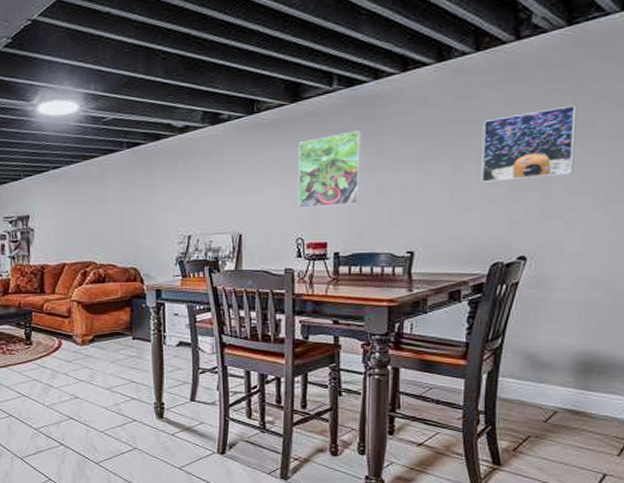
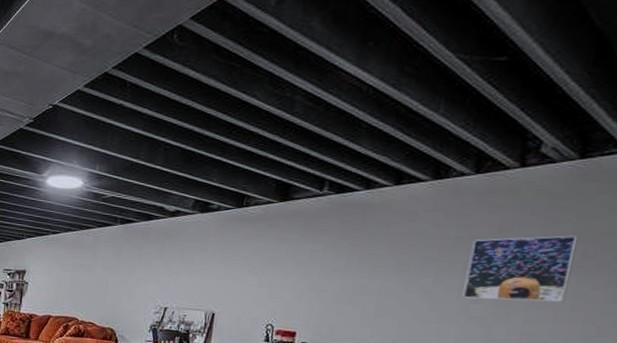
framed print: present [299,130,362,208] -> none [273,234,346,301]

